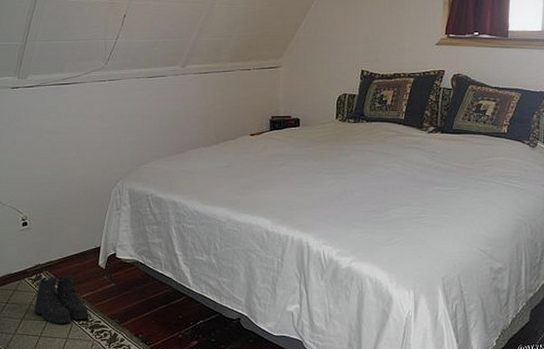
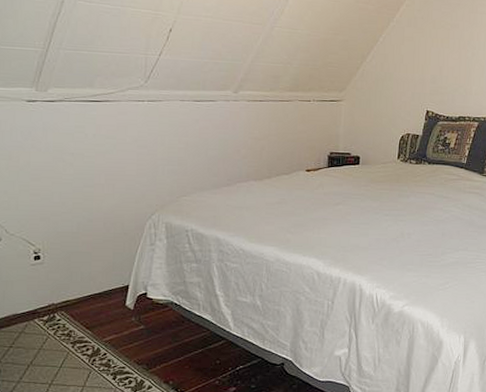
boots: present [33,274,88,324] -> none [44,315,111,370]

